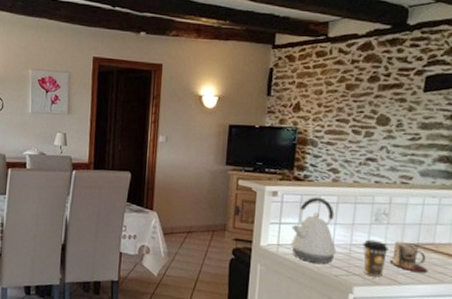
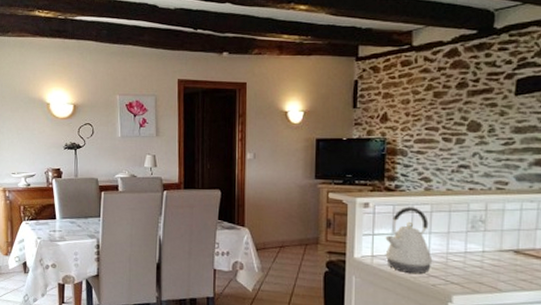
coffee cup: present [363,239,389,279] -> none [460,247,487,287]
mug: present [391,241,428,274] -> none [490,247,530,280]

